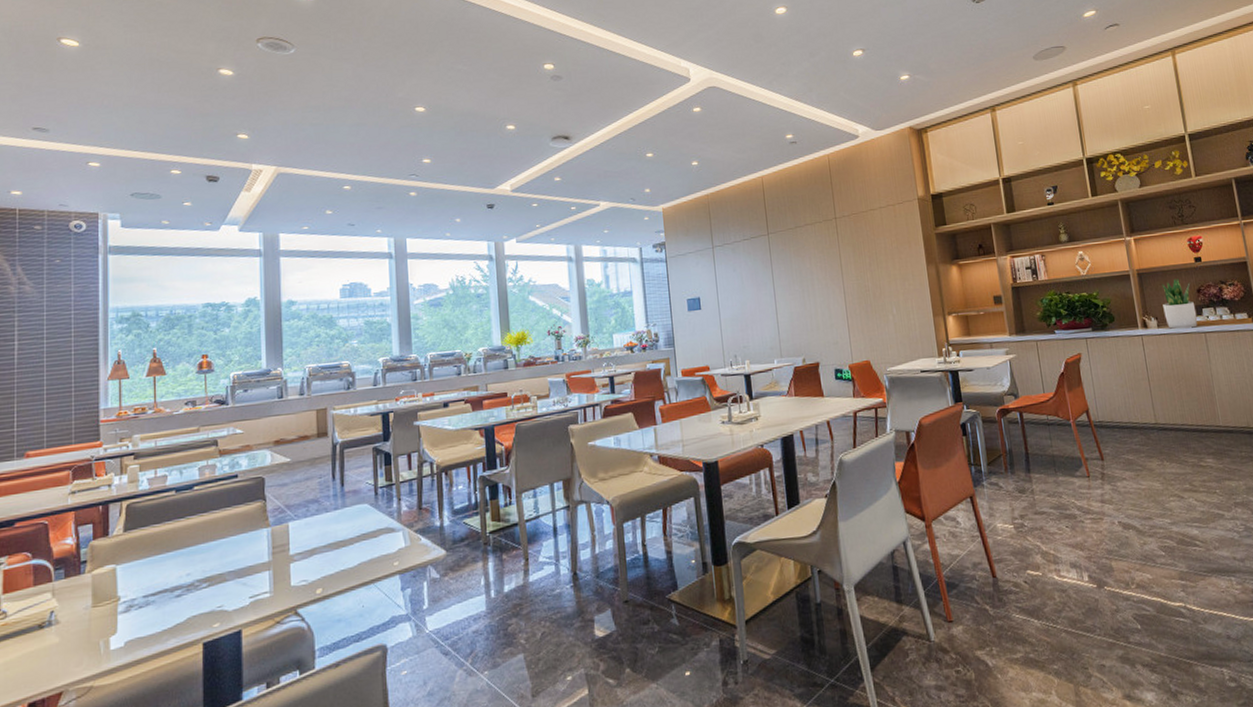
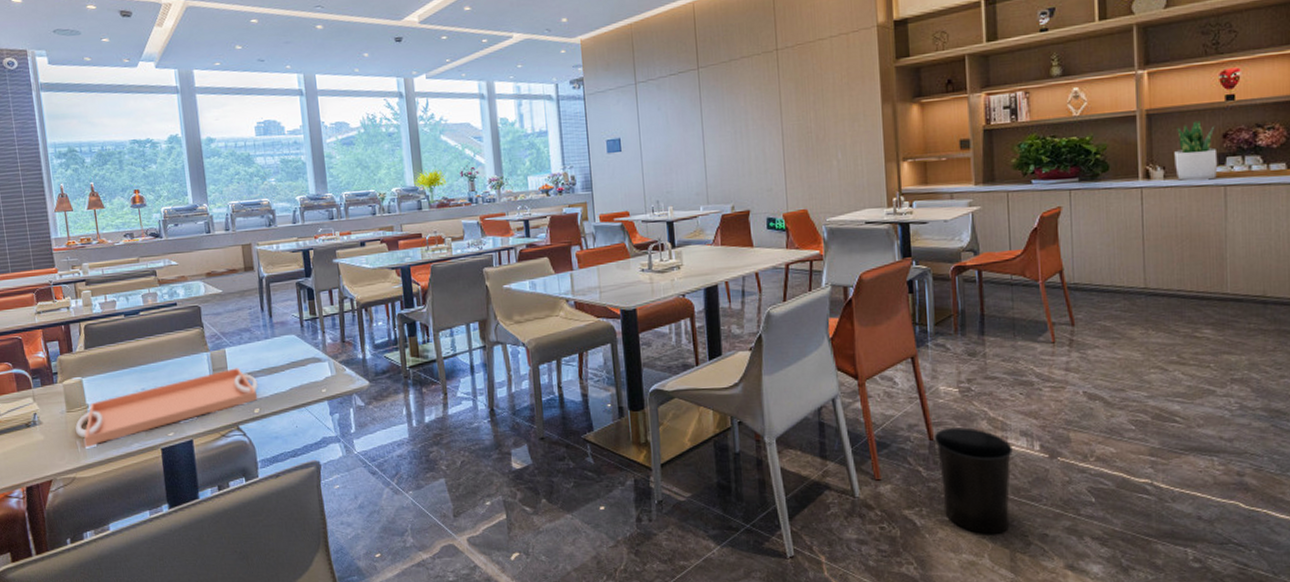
serving tray: none [99,543,324,648] -> present [75,368,259,447]
waste bin: none [996,563,1071,670] -> present [933,427,1013,535]

